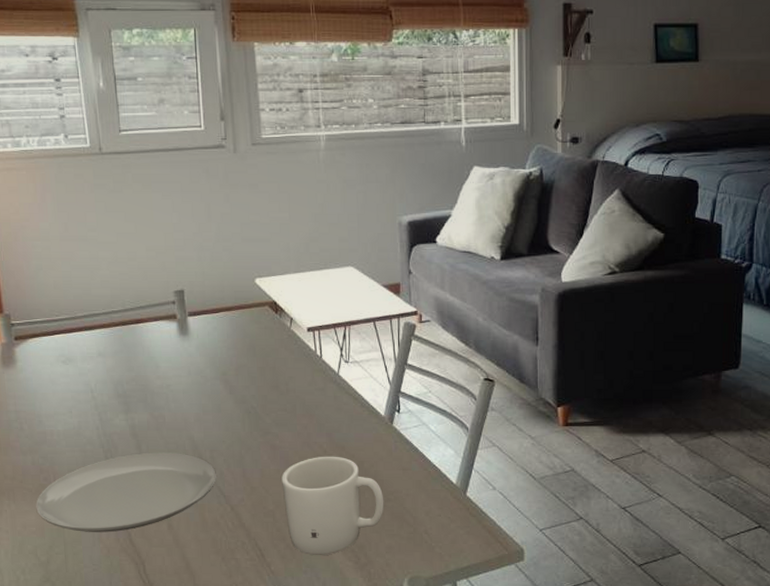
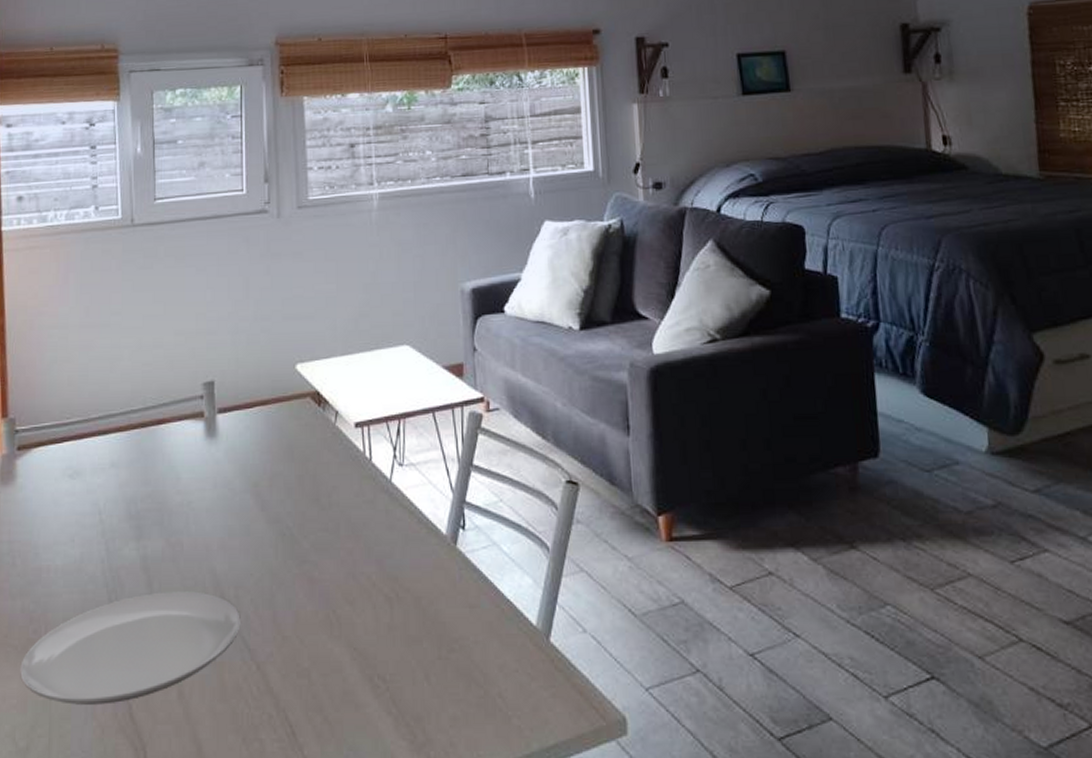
mug: present [281,456,384,556] -> none [320,590,447,733]

